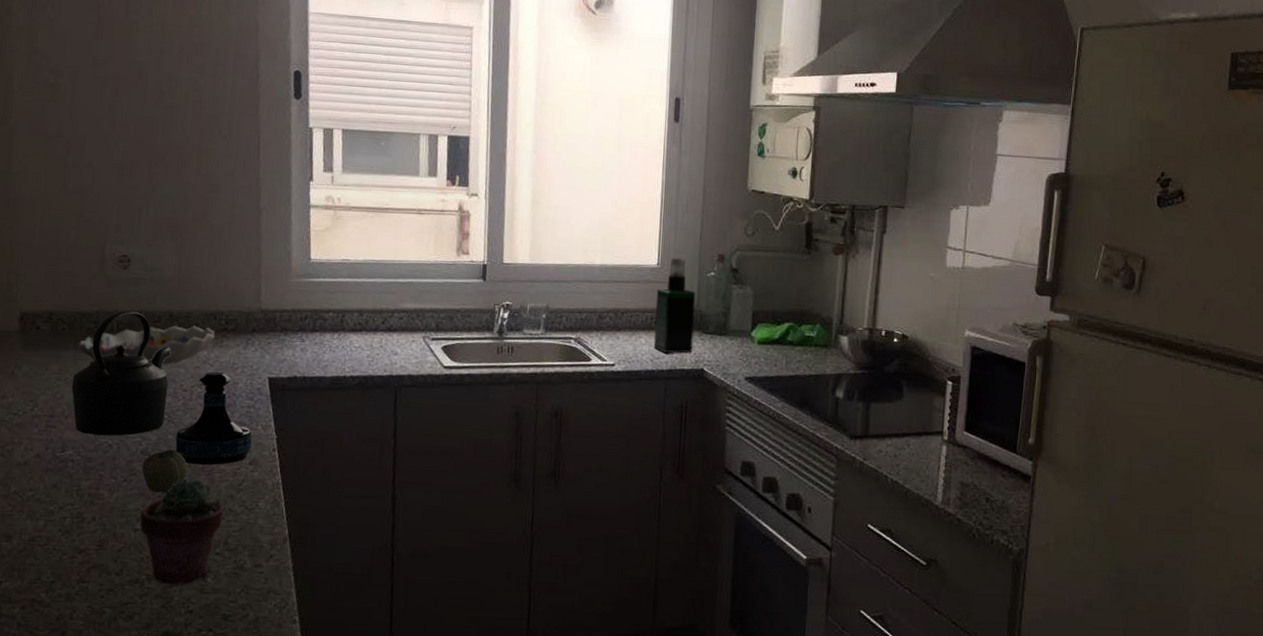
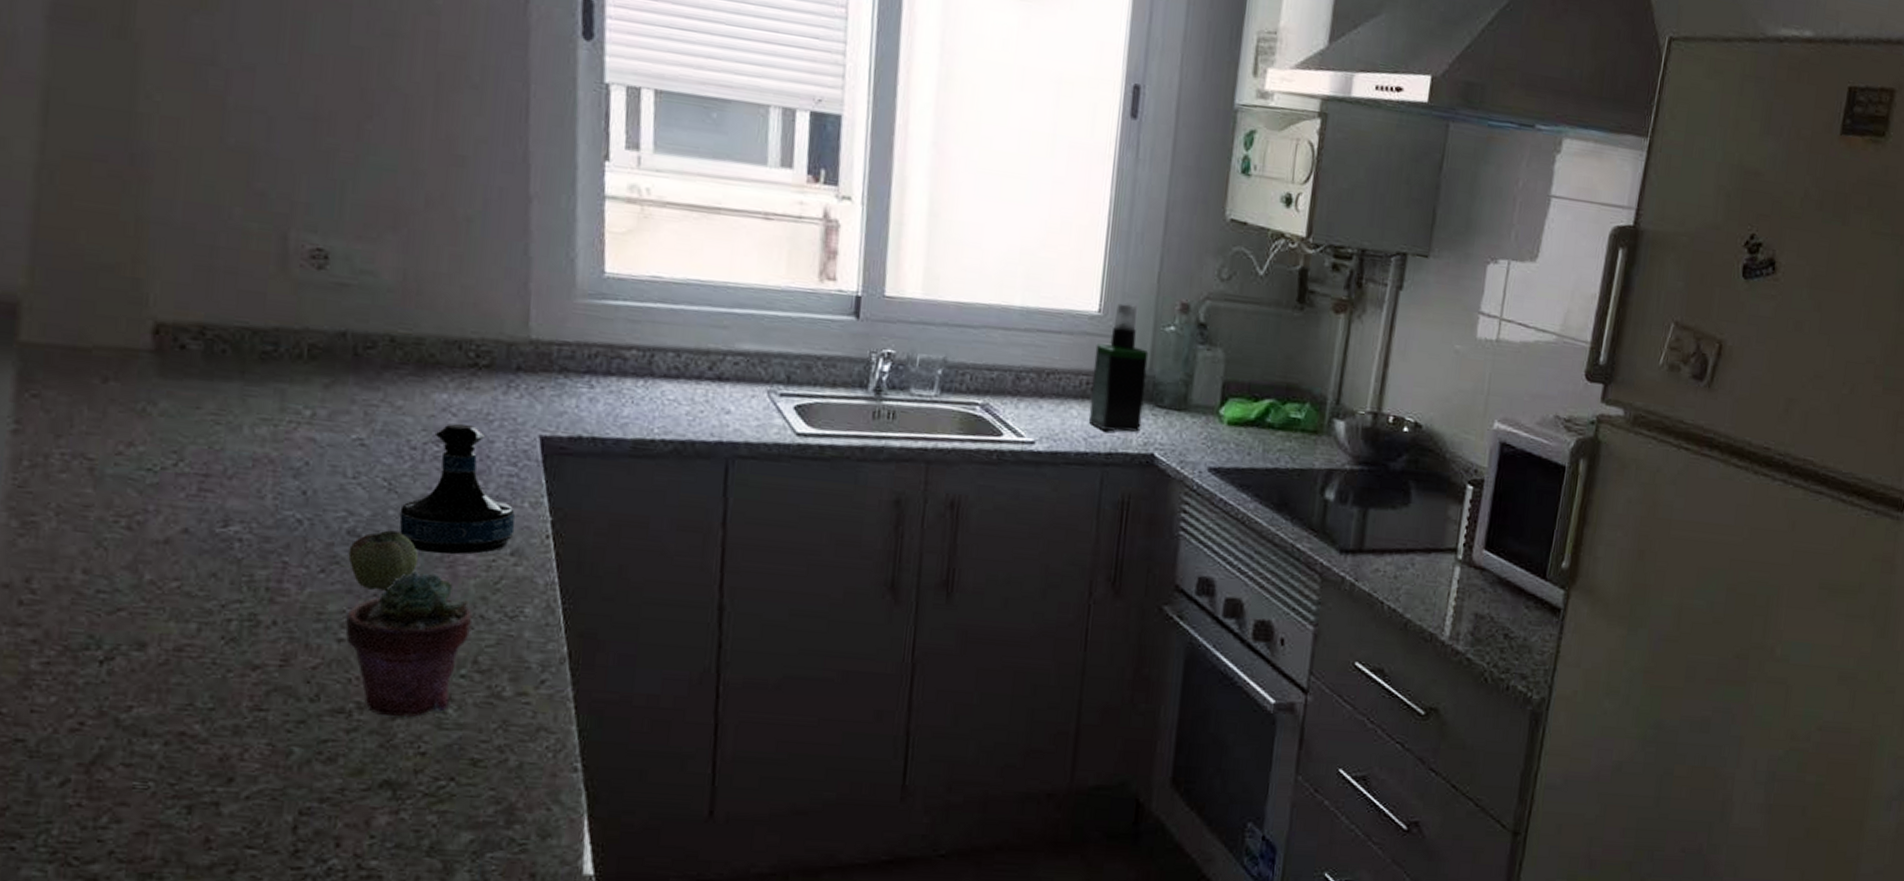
kettle: present [71,310,171,436] -> none [237,329,393,508]
decorative bowl: present [77,326,215,365] -> none [246,355,460,411]

